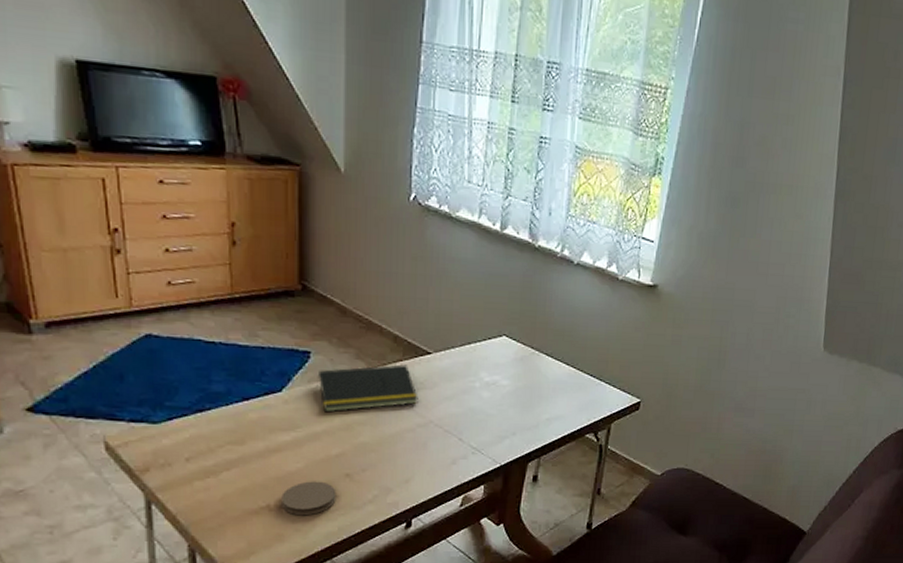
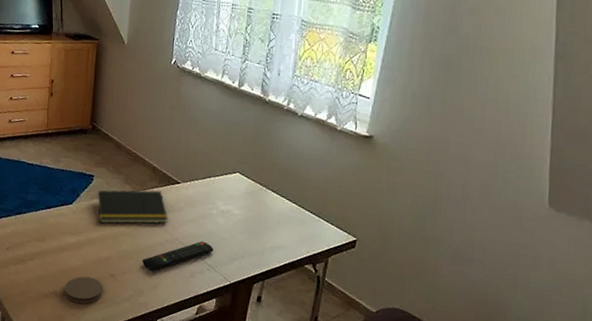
remote control: none [386,421,479,463] -> present [141,241,214,271]

